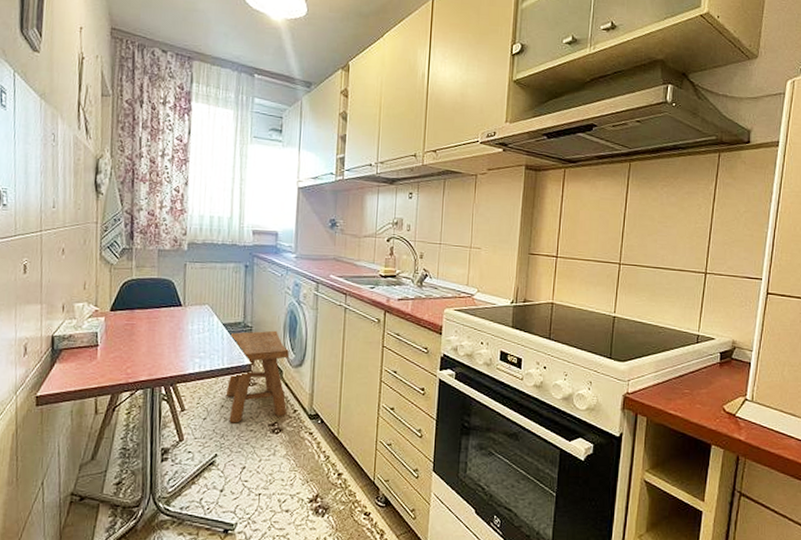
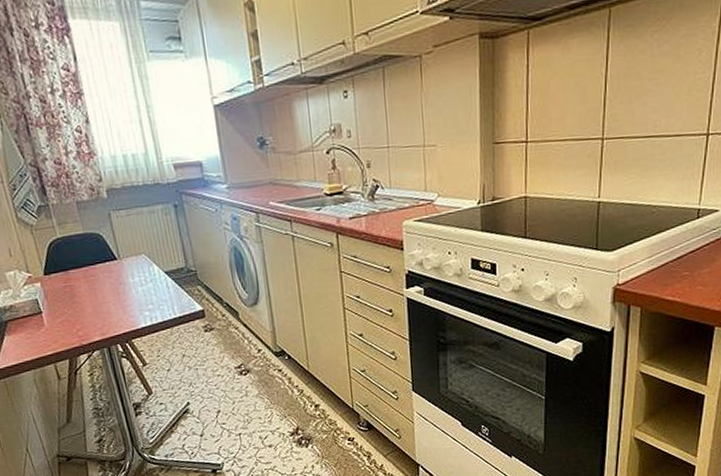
stool: present [225,330,289,423] -> none [176,271,252,371]

